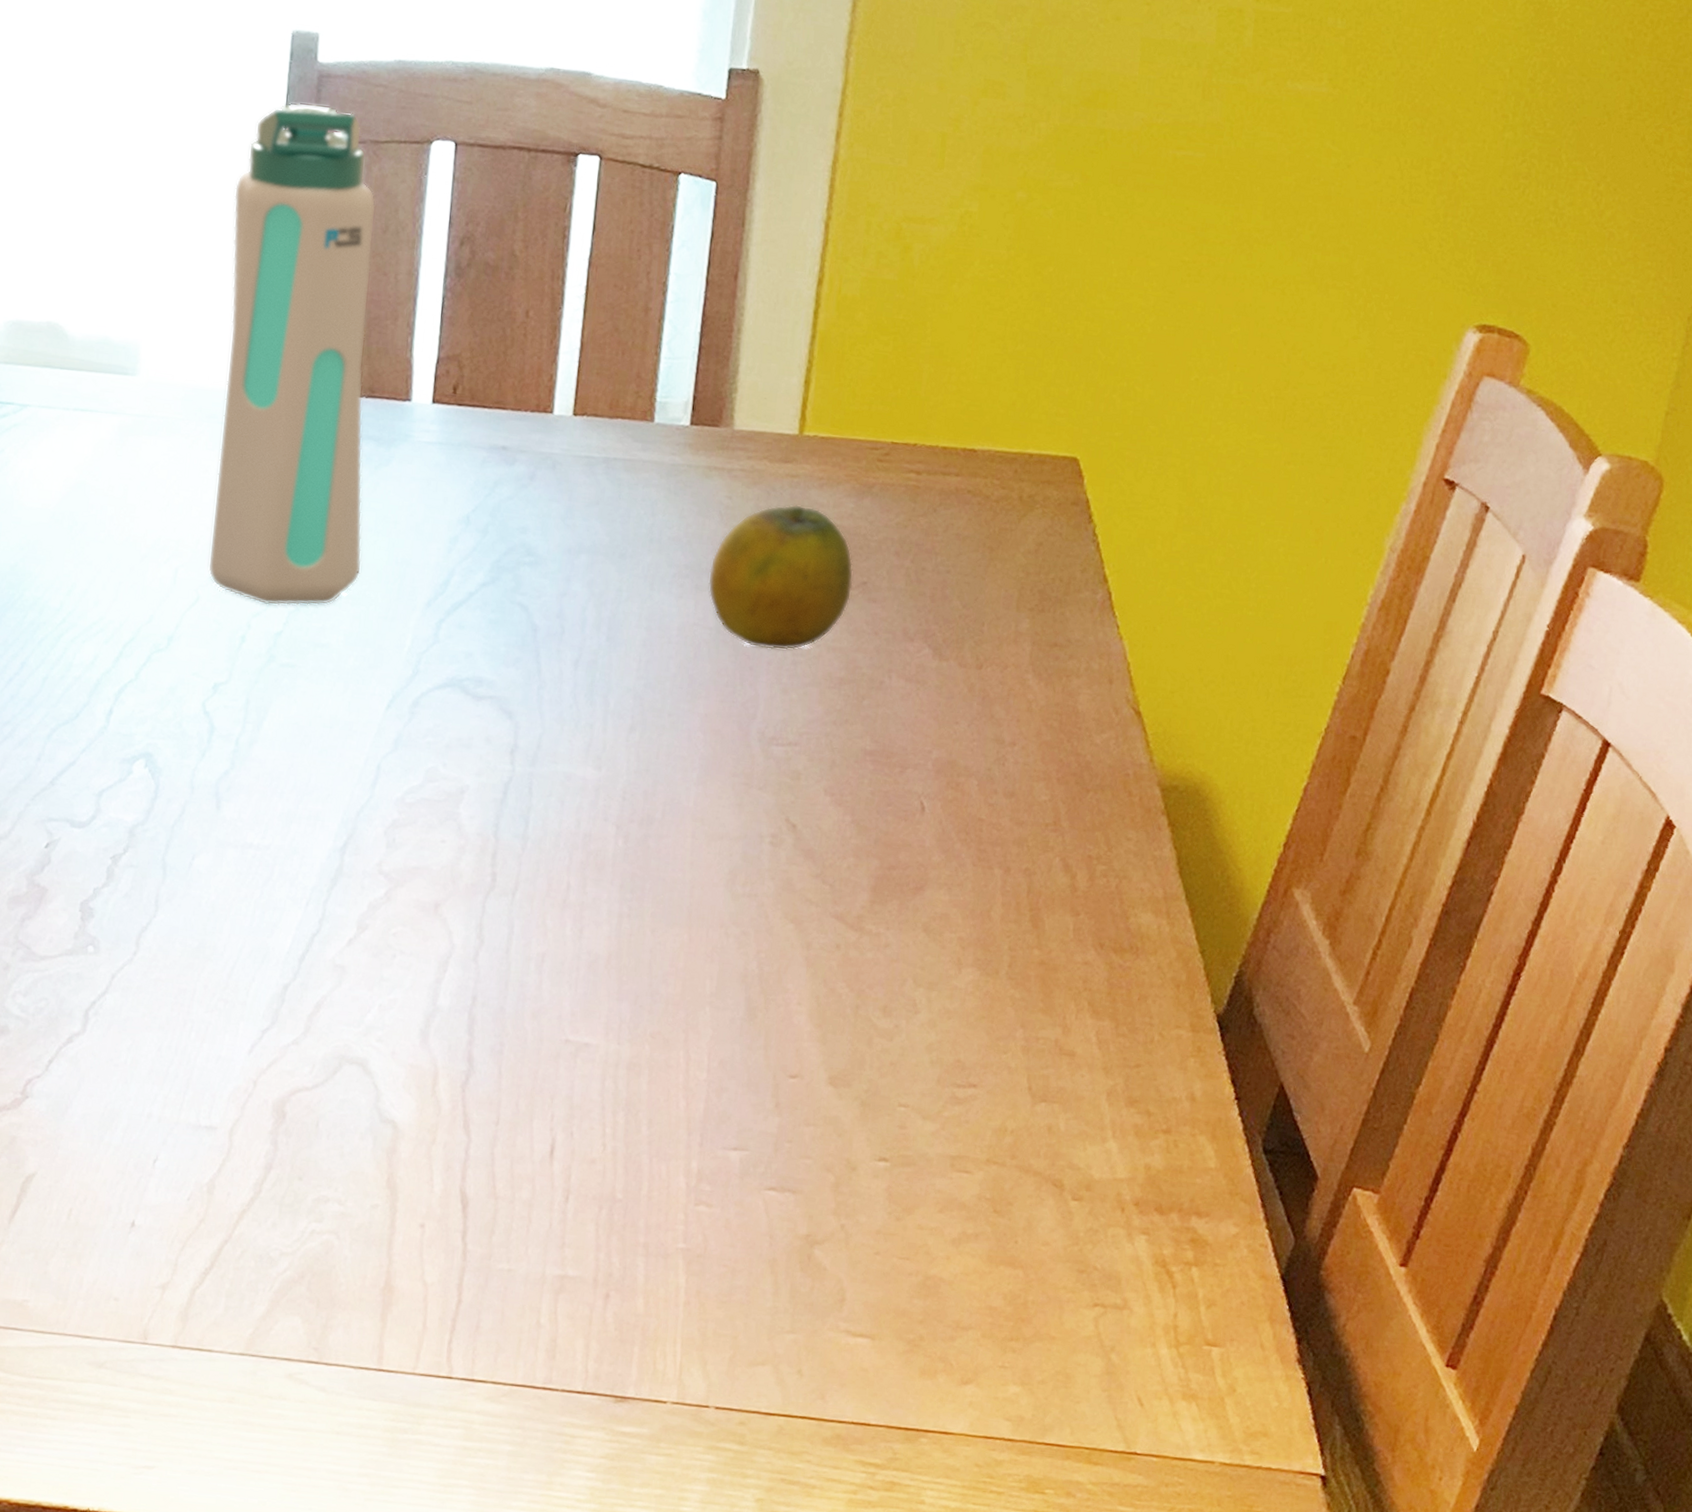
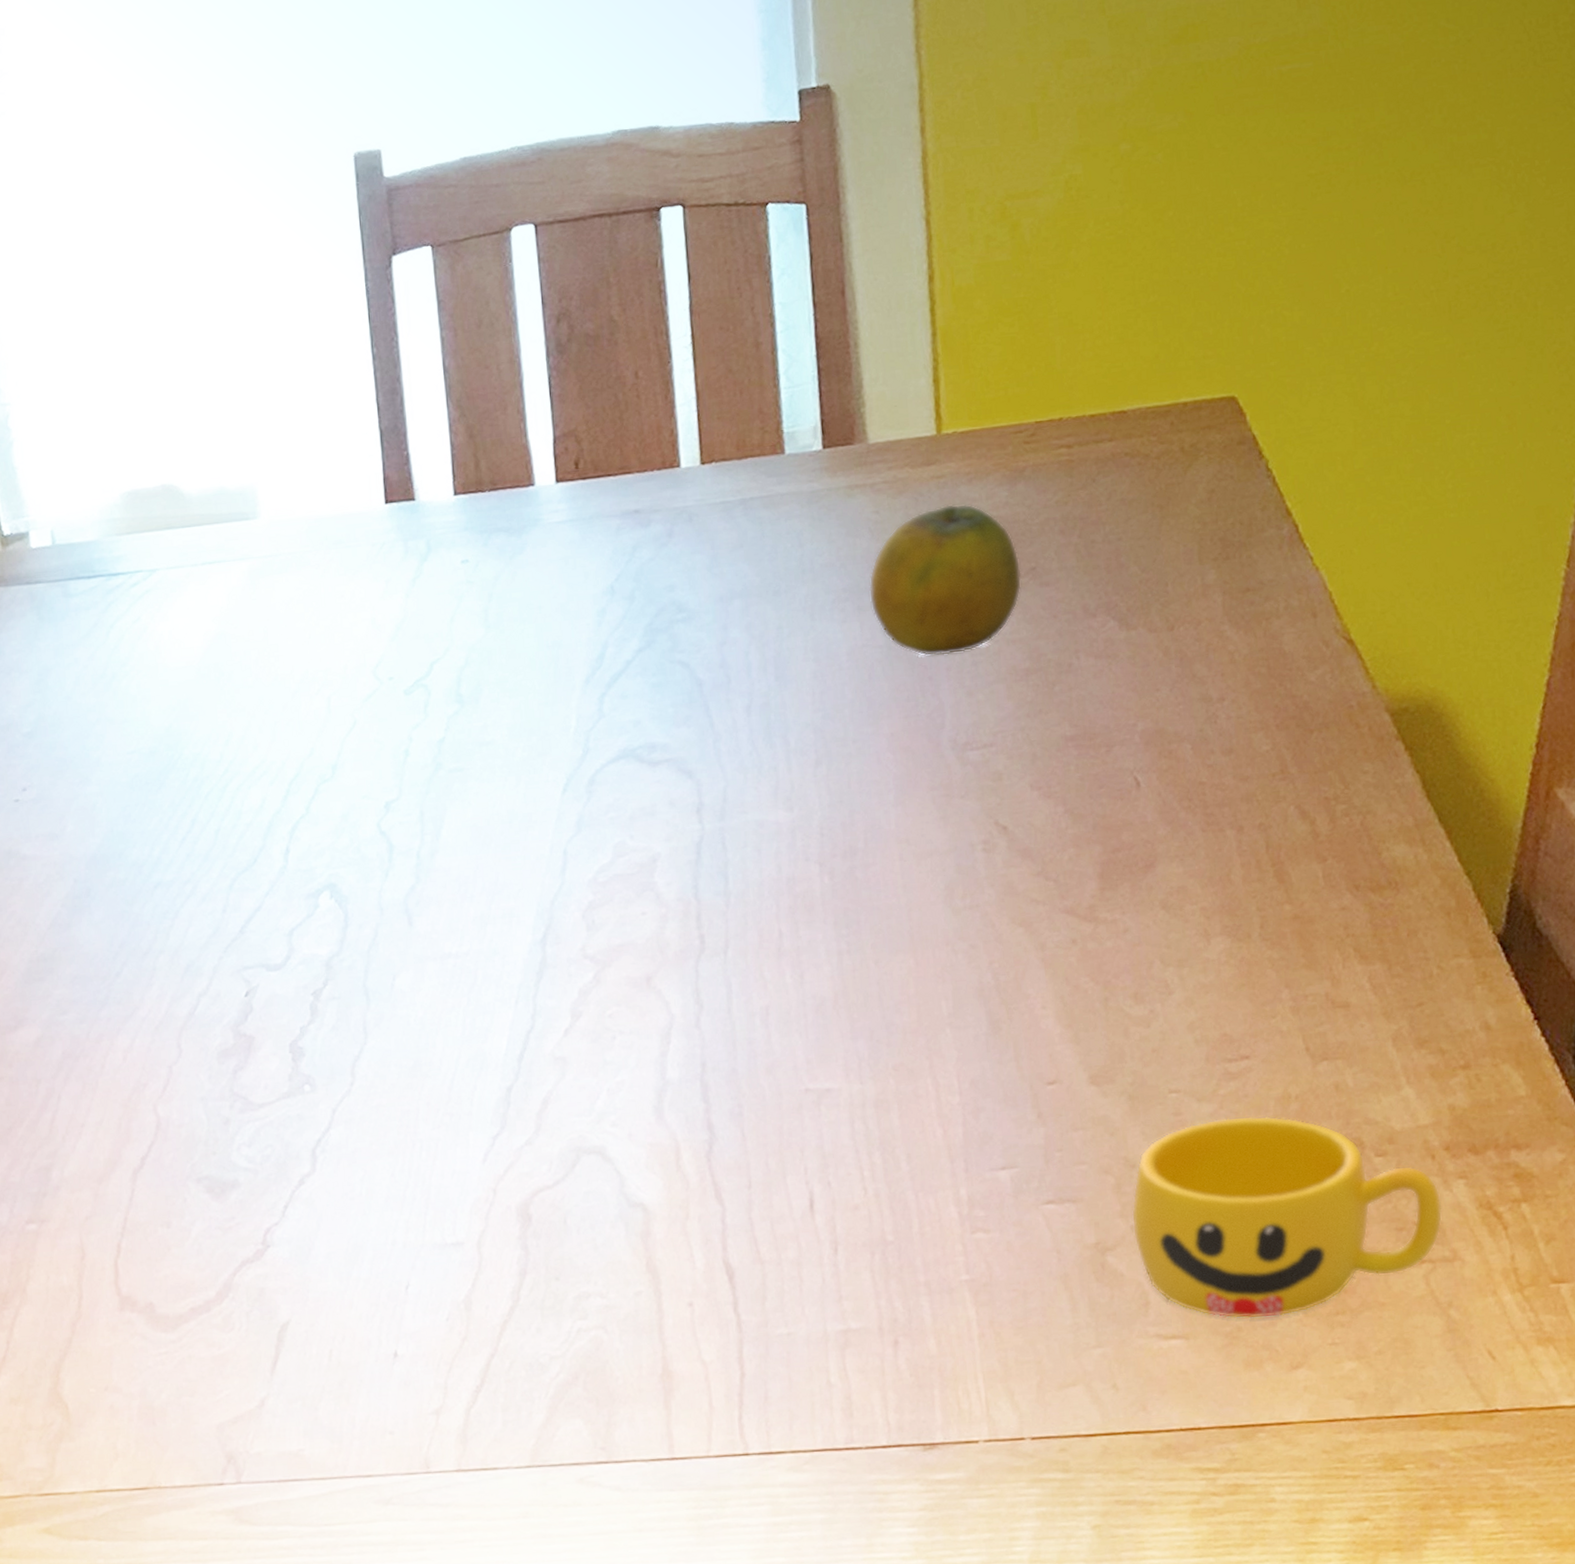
water bottle: present [207,102,376,606] -> none [323,216,514,715]
cup: none [842,1138,1123,1334] -> present [1131,1116,1443,1319]

